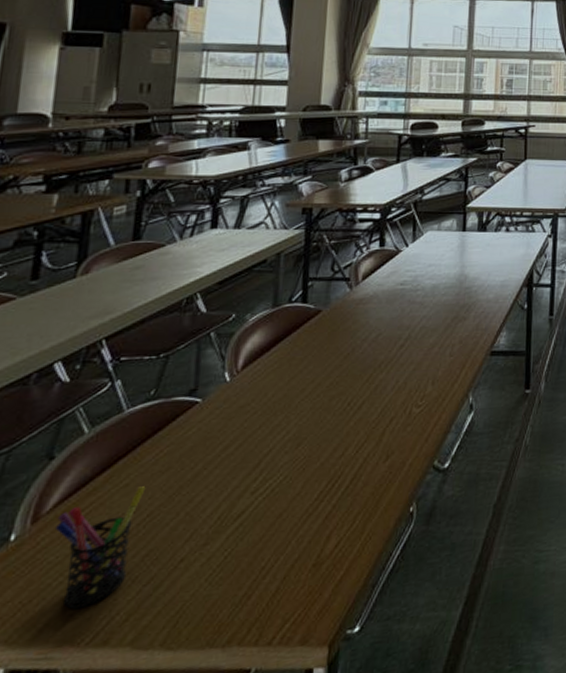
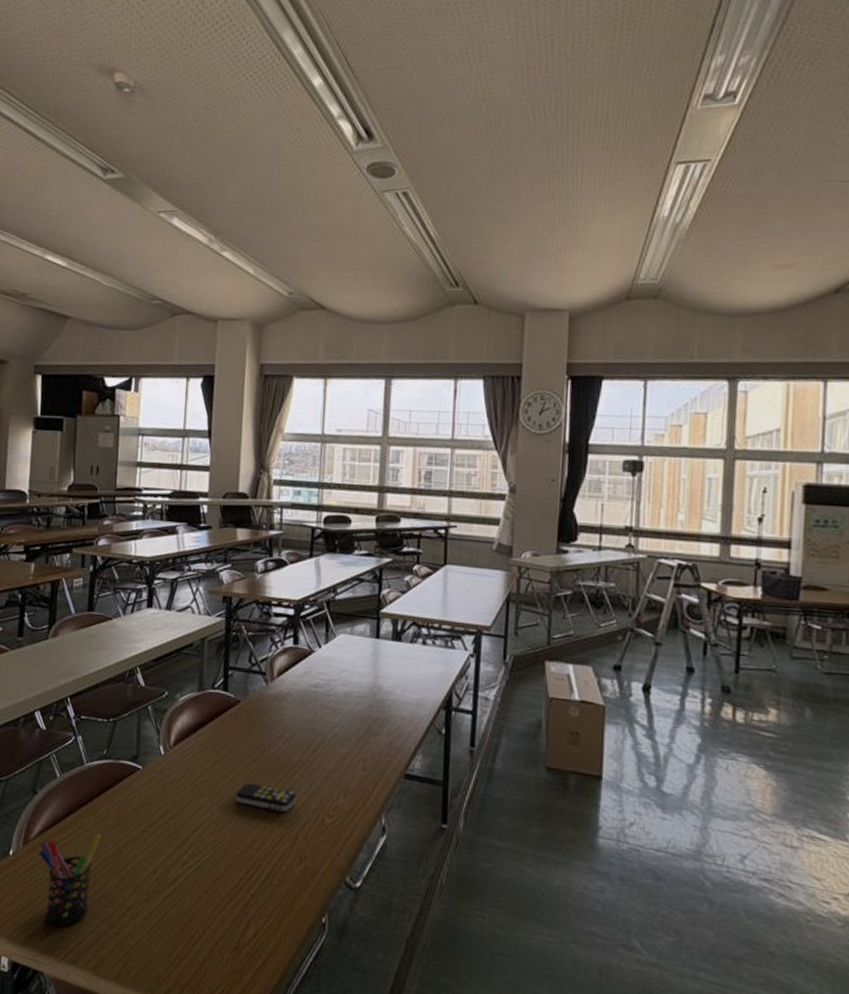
remote control: none [315,389,383,414] -> present [236,782,297,812]

